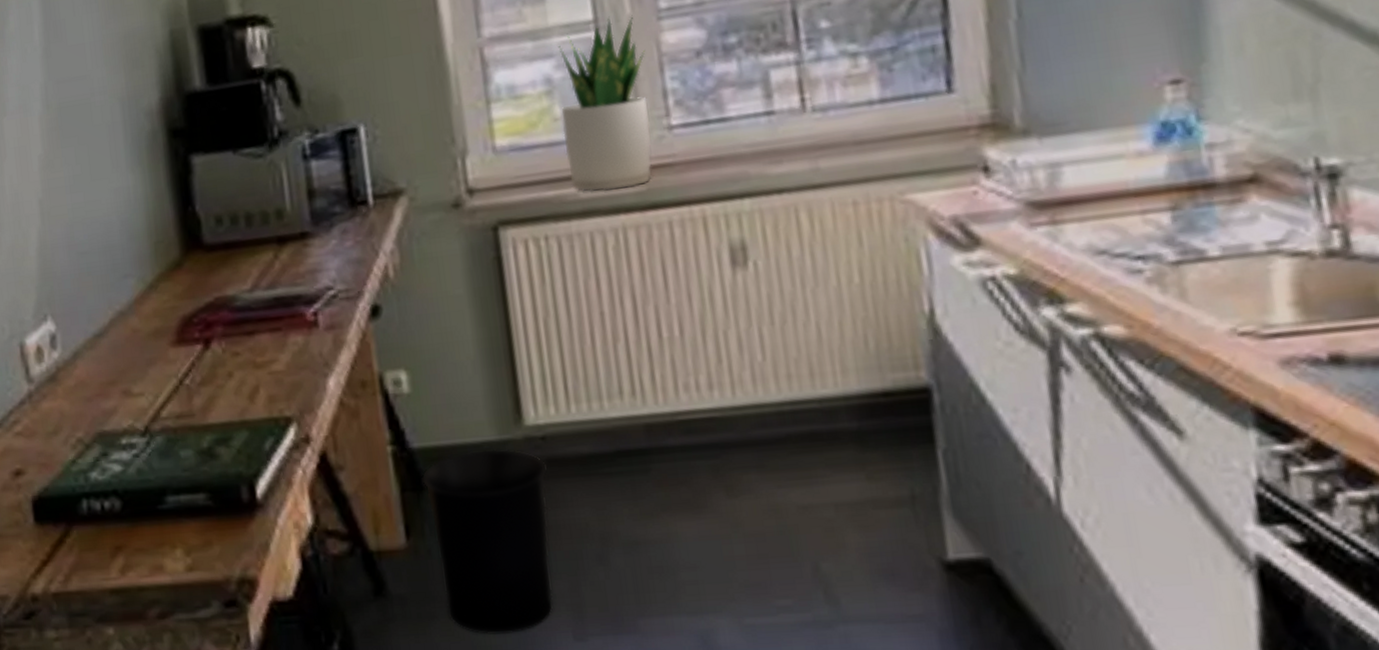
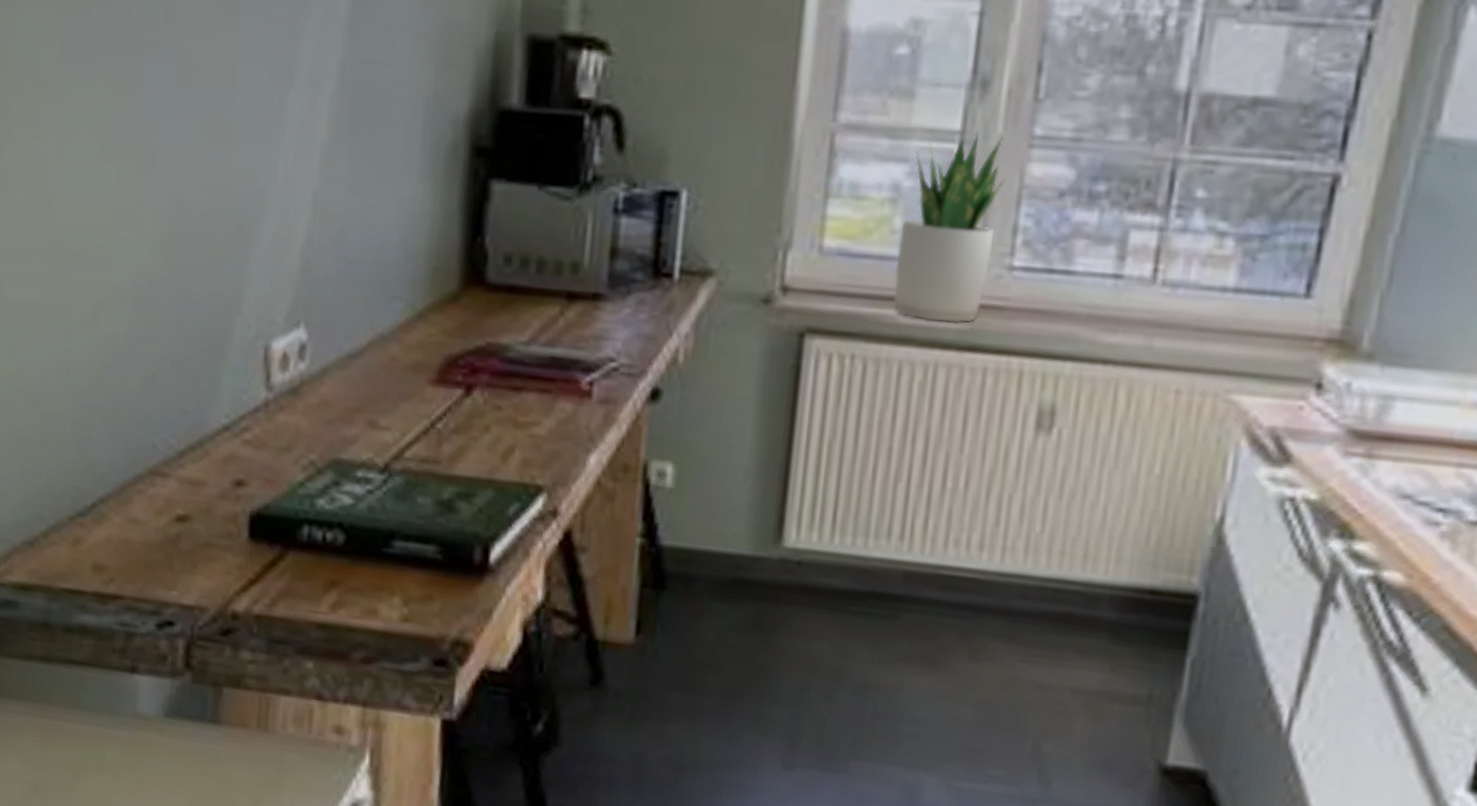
waste bin: present [421,448,554,634] -> none [661,560,797,749]

